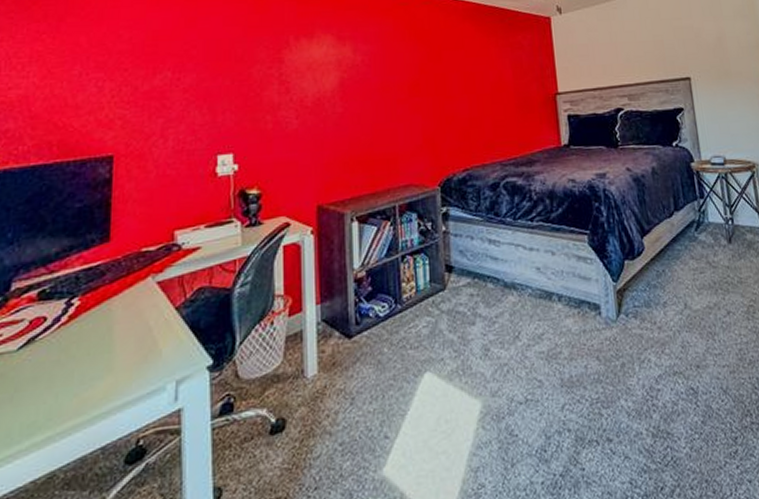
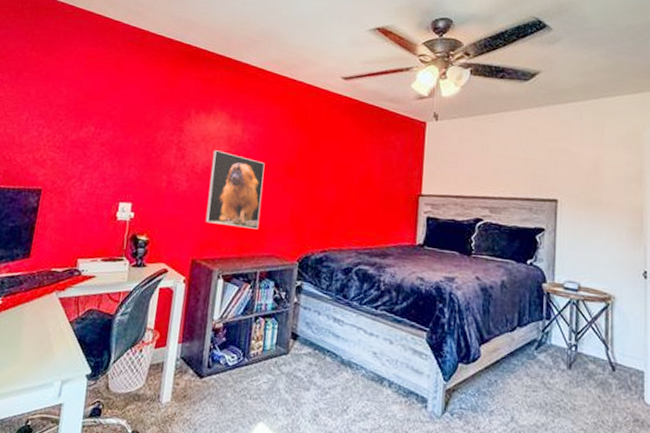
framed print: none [322,78,390,161] -> present [205,150,265,229]

